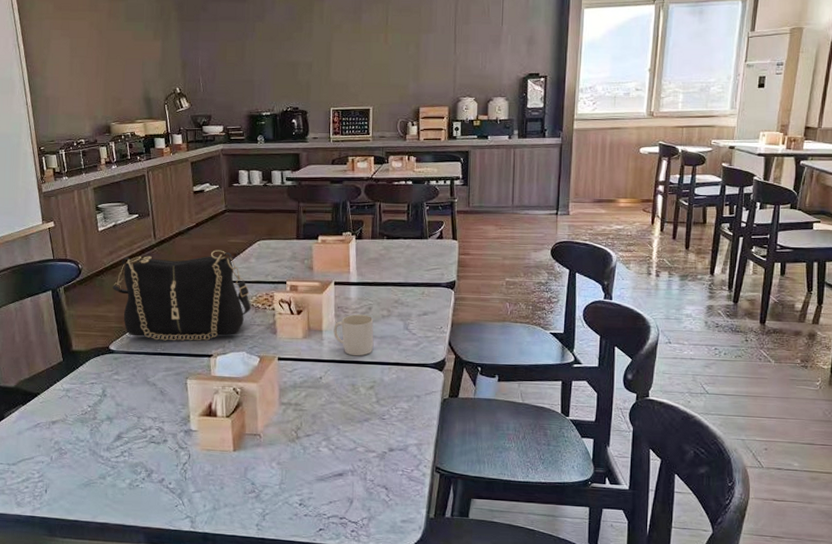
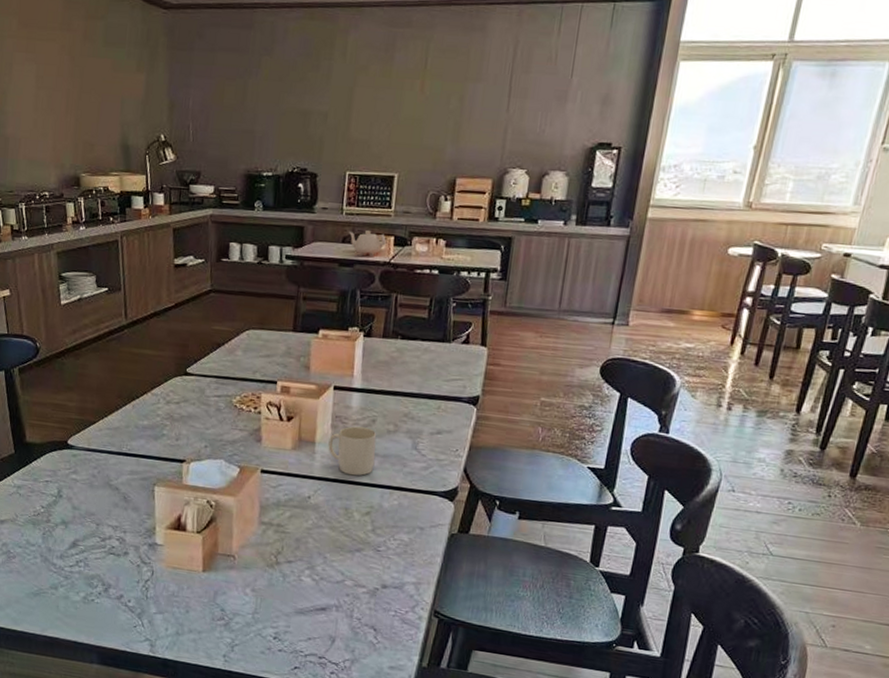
handbag: present [113,250,251,341] -> none [74,337,234,443]
teapot: none [336,152,369,174] -> present [348,229,387,257]

